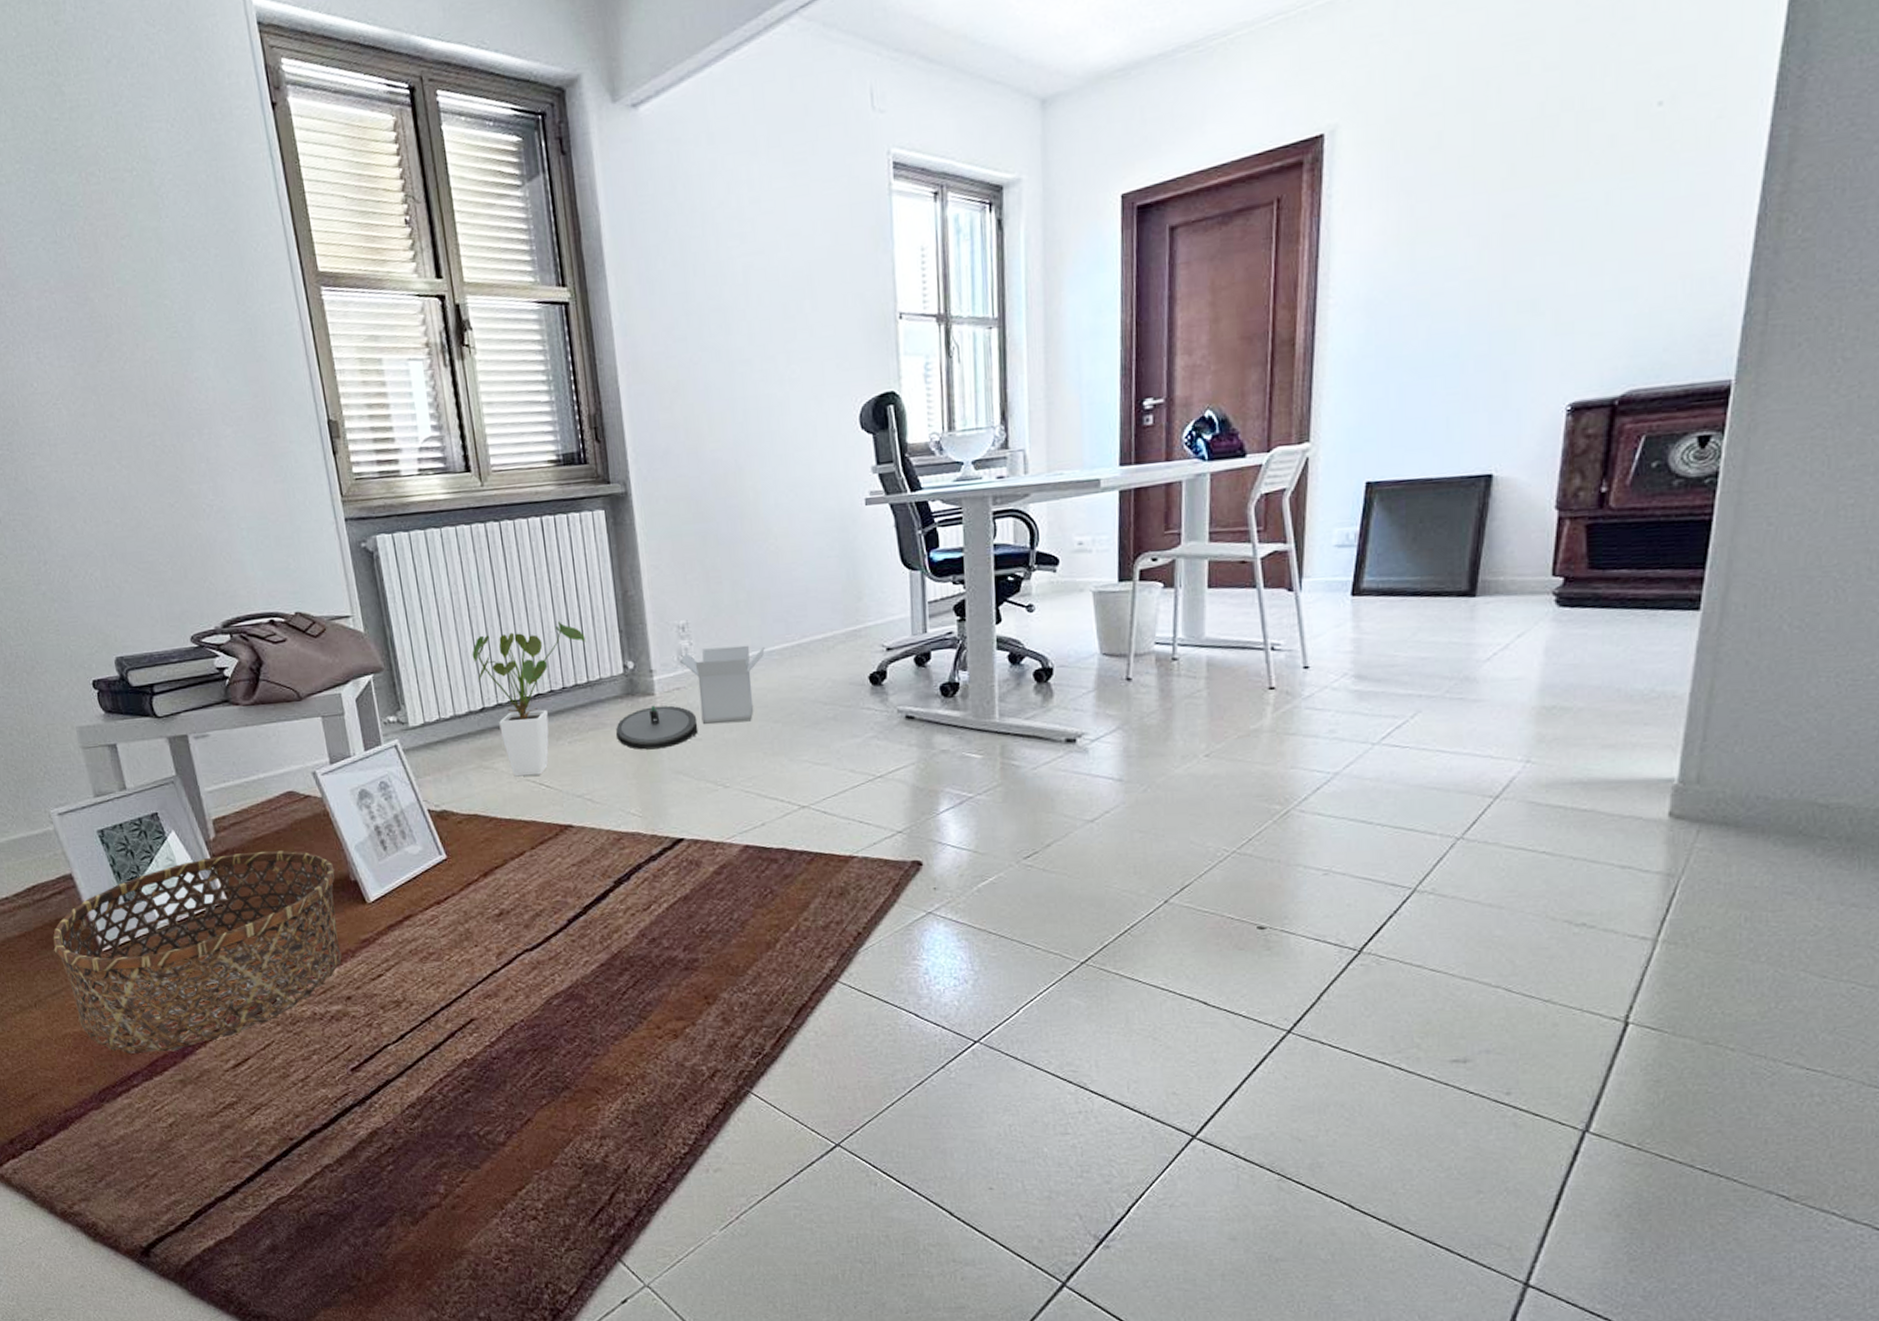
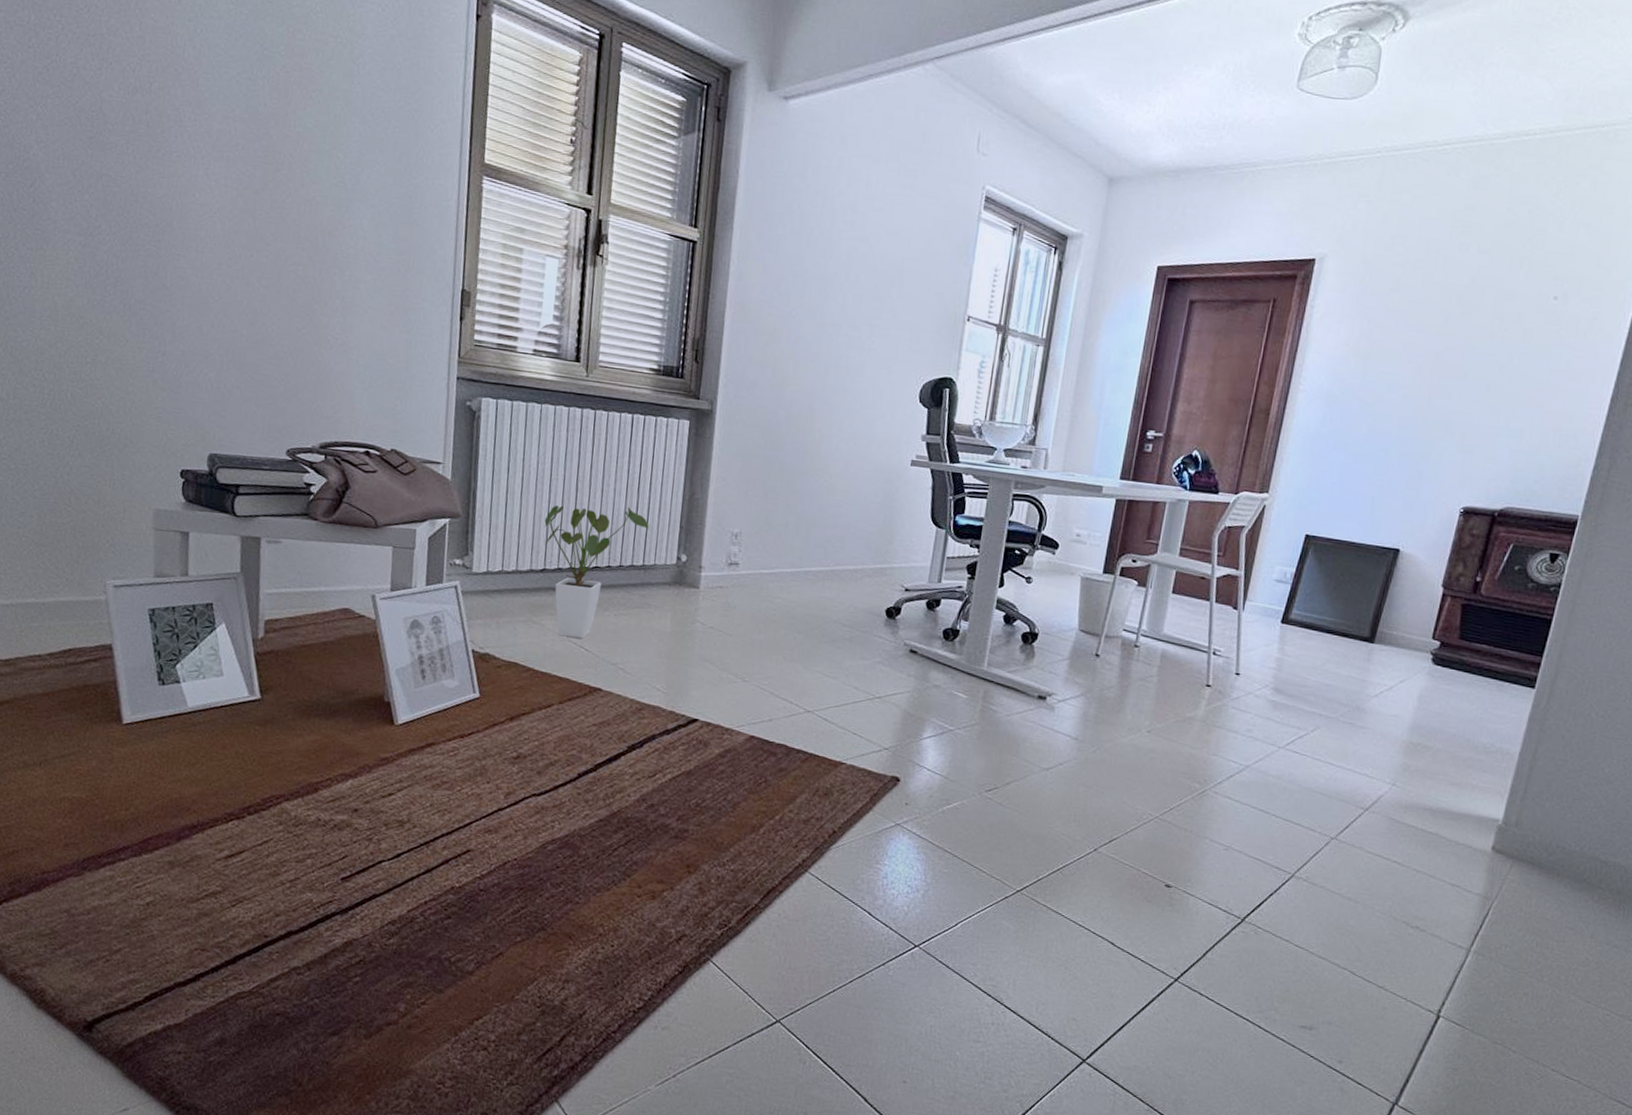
basket: present [52,850,342,1054] -> none [74,654,371,833]
robot vacuum: present [615,705,698,750] -> none [657,597,732,637]
cardboard box: present [680,645,765,725] -> none [728,557,803,628]

